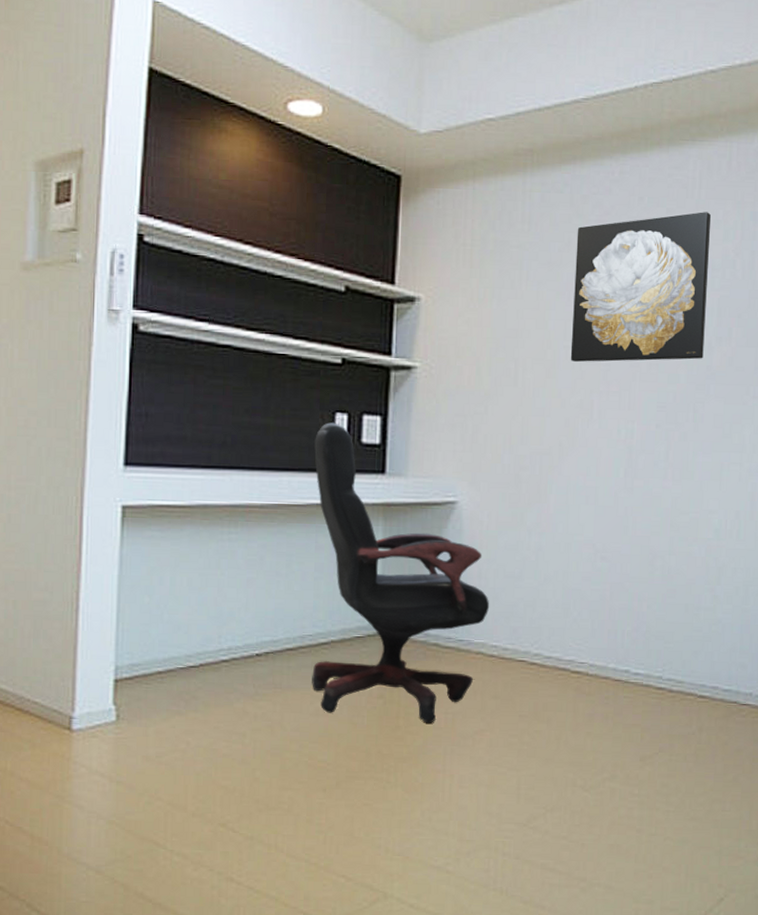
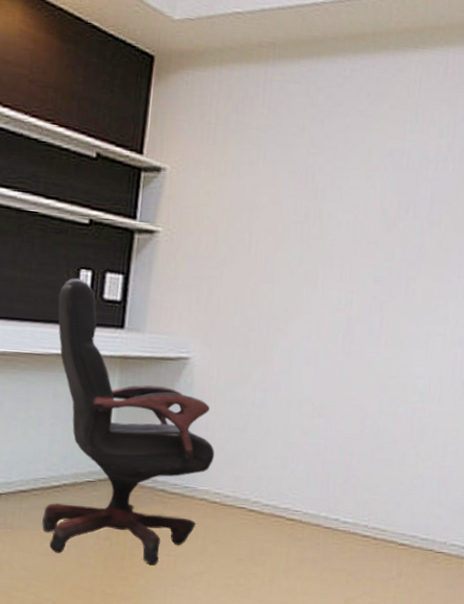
wall art: present [570,212,711,363] -> none [299,110,428,240]

